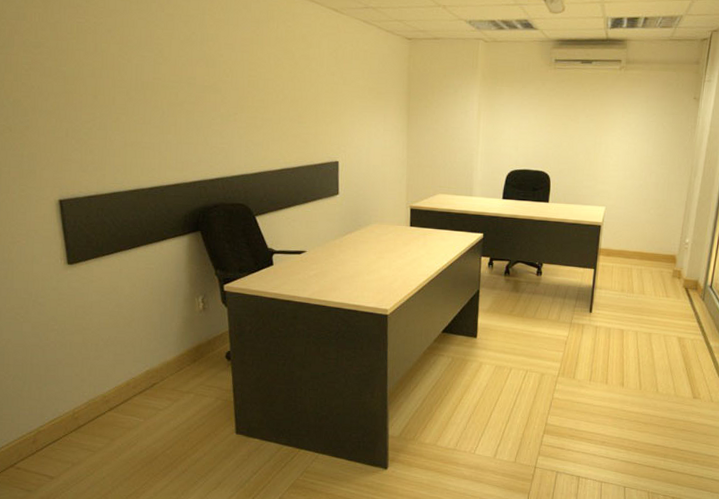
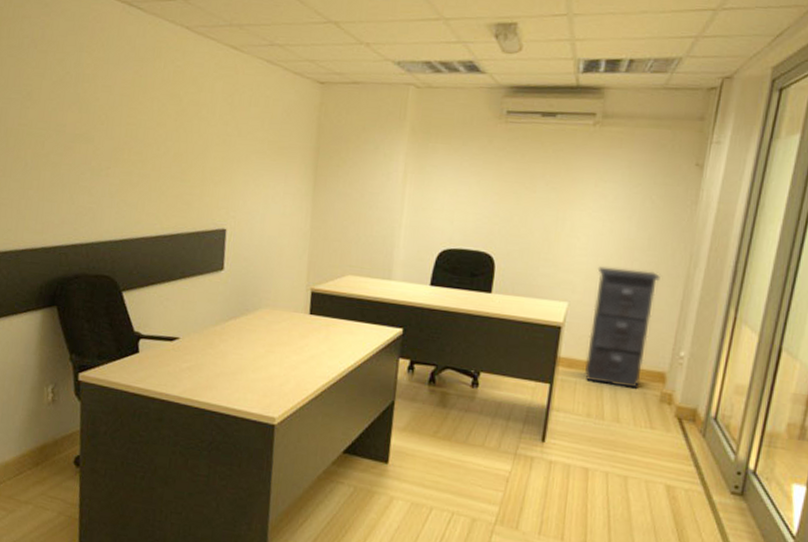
filing cabinet: none [618,178,671,269] -> present [584,266,660,389]

